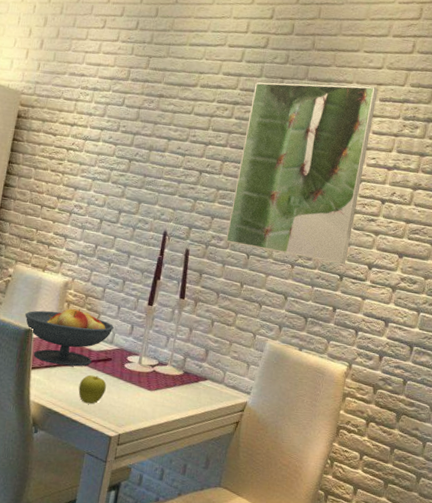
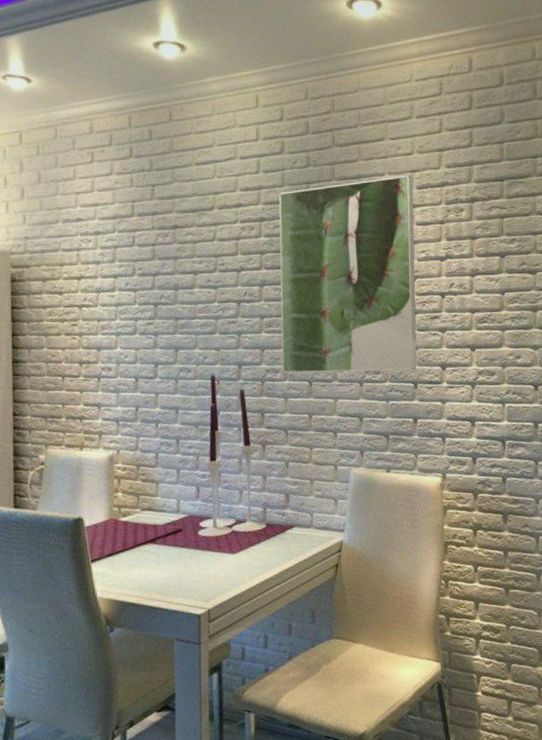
fruit bowl: present [25,308,114,367] -> none [70,482,177,551]
fruit: present [78,375,106,404] -> none [151,551,183,586]

